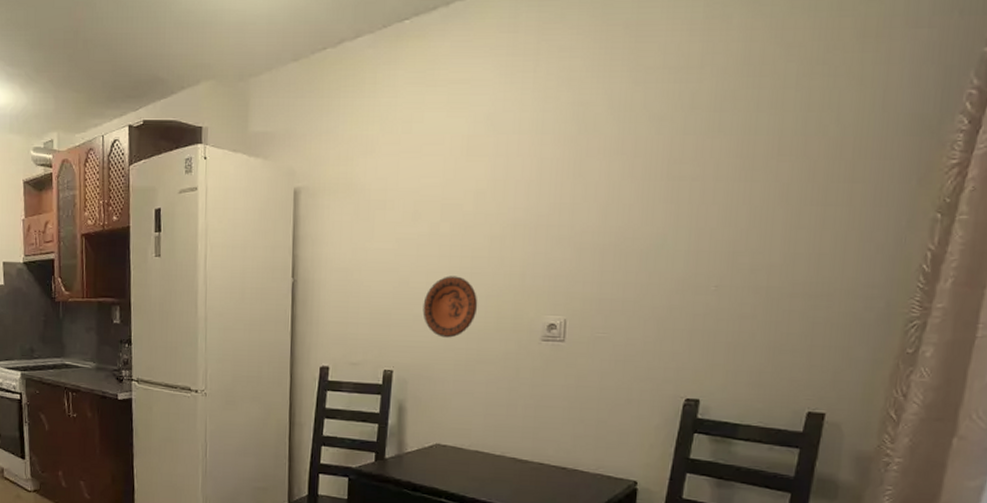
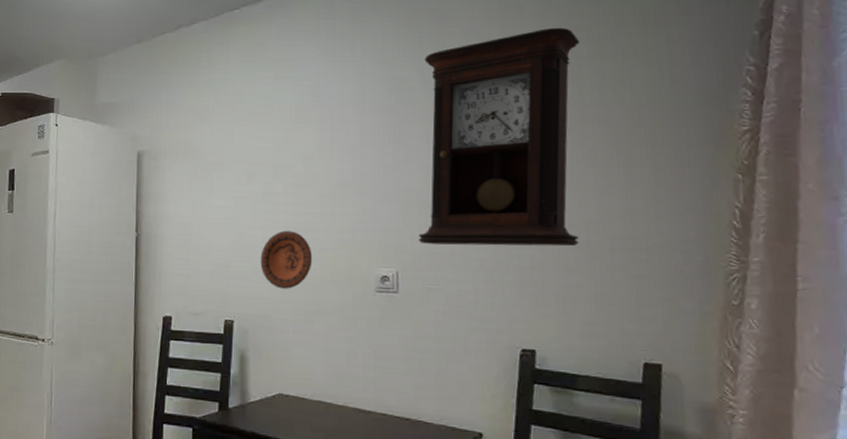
pendulum clock: none [590,42,790,292] -> present [418,27,580,247]

